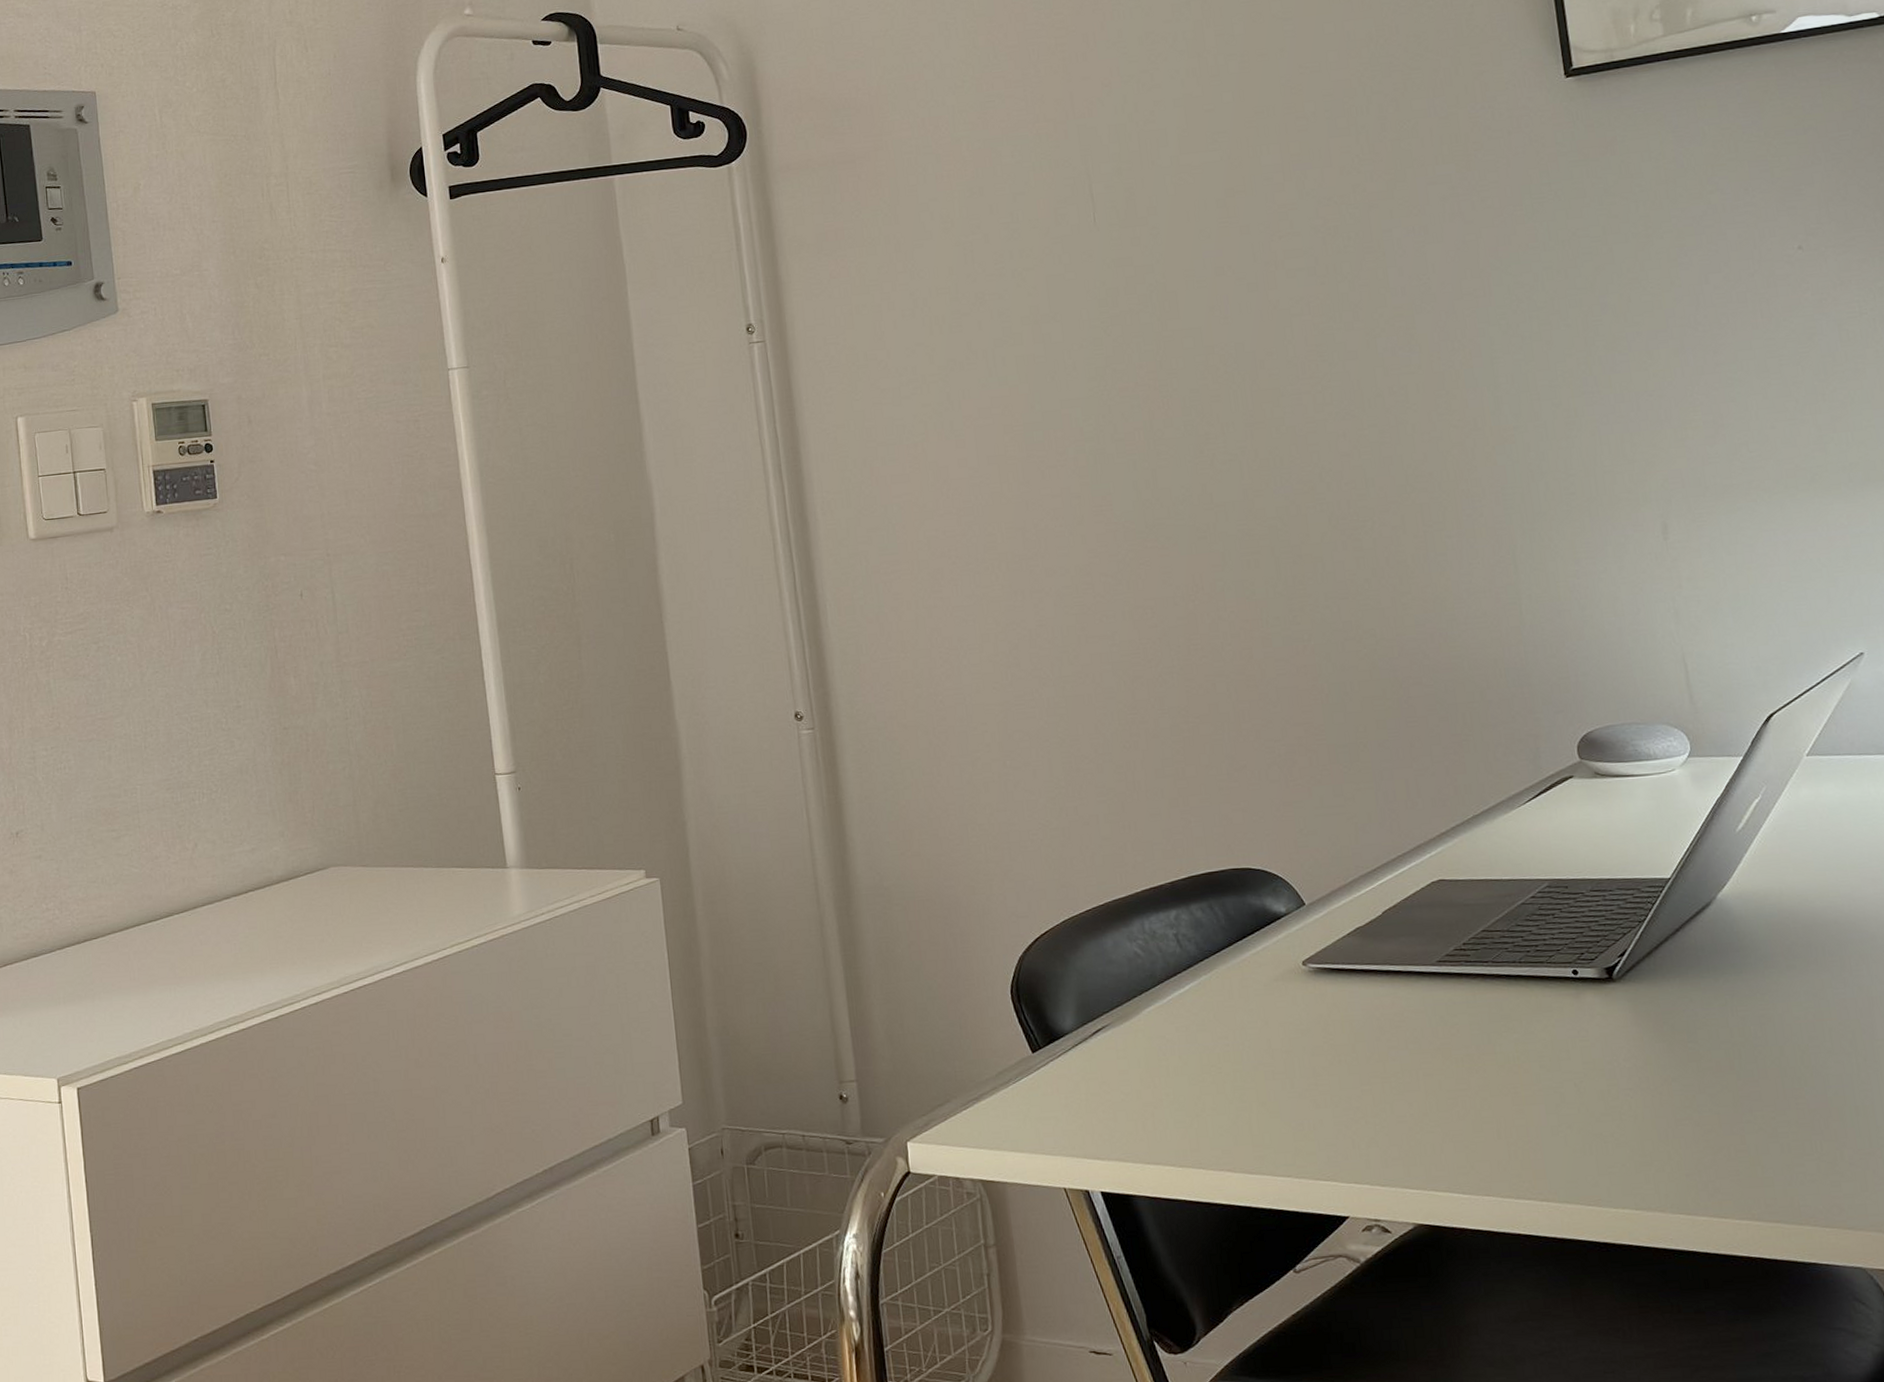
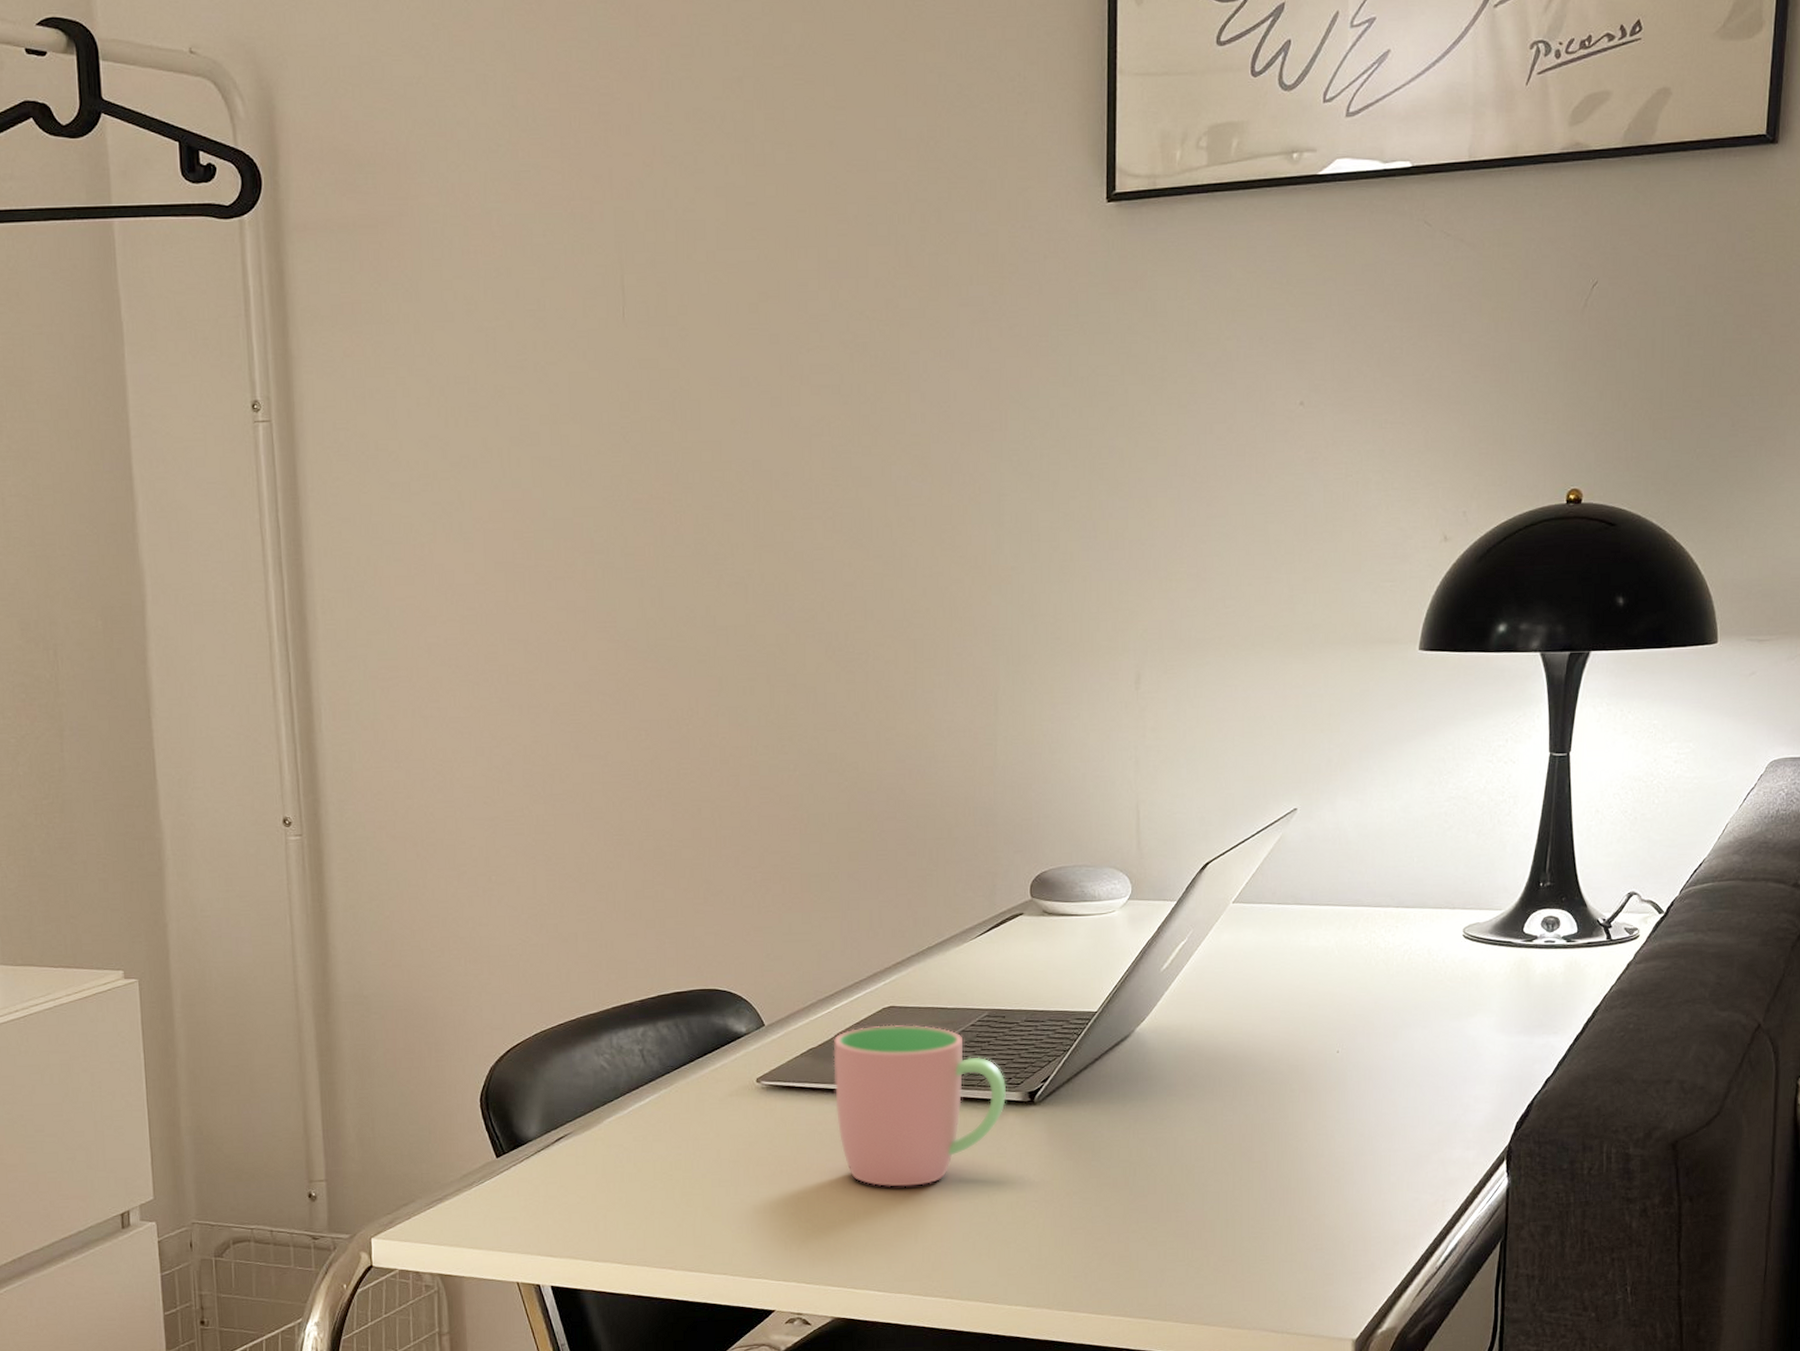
cup: none [1382,898,1582,1077] -> present [833,1024,1007,1187]

